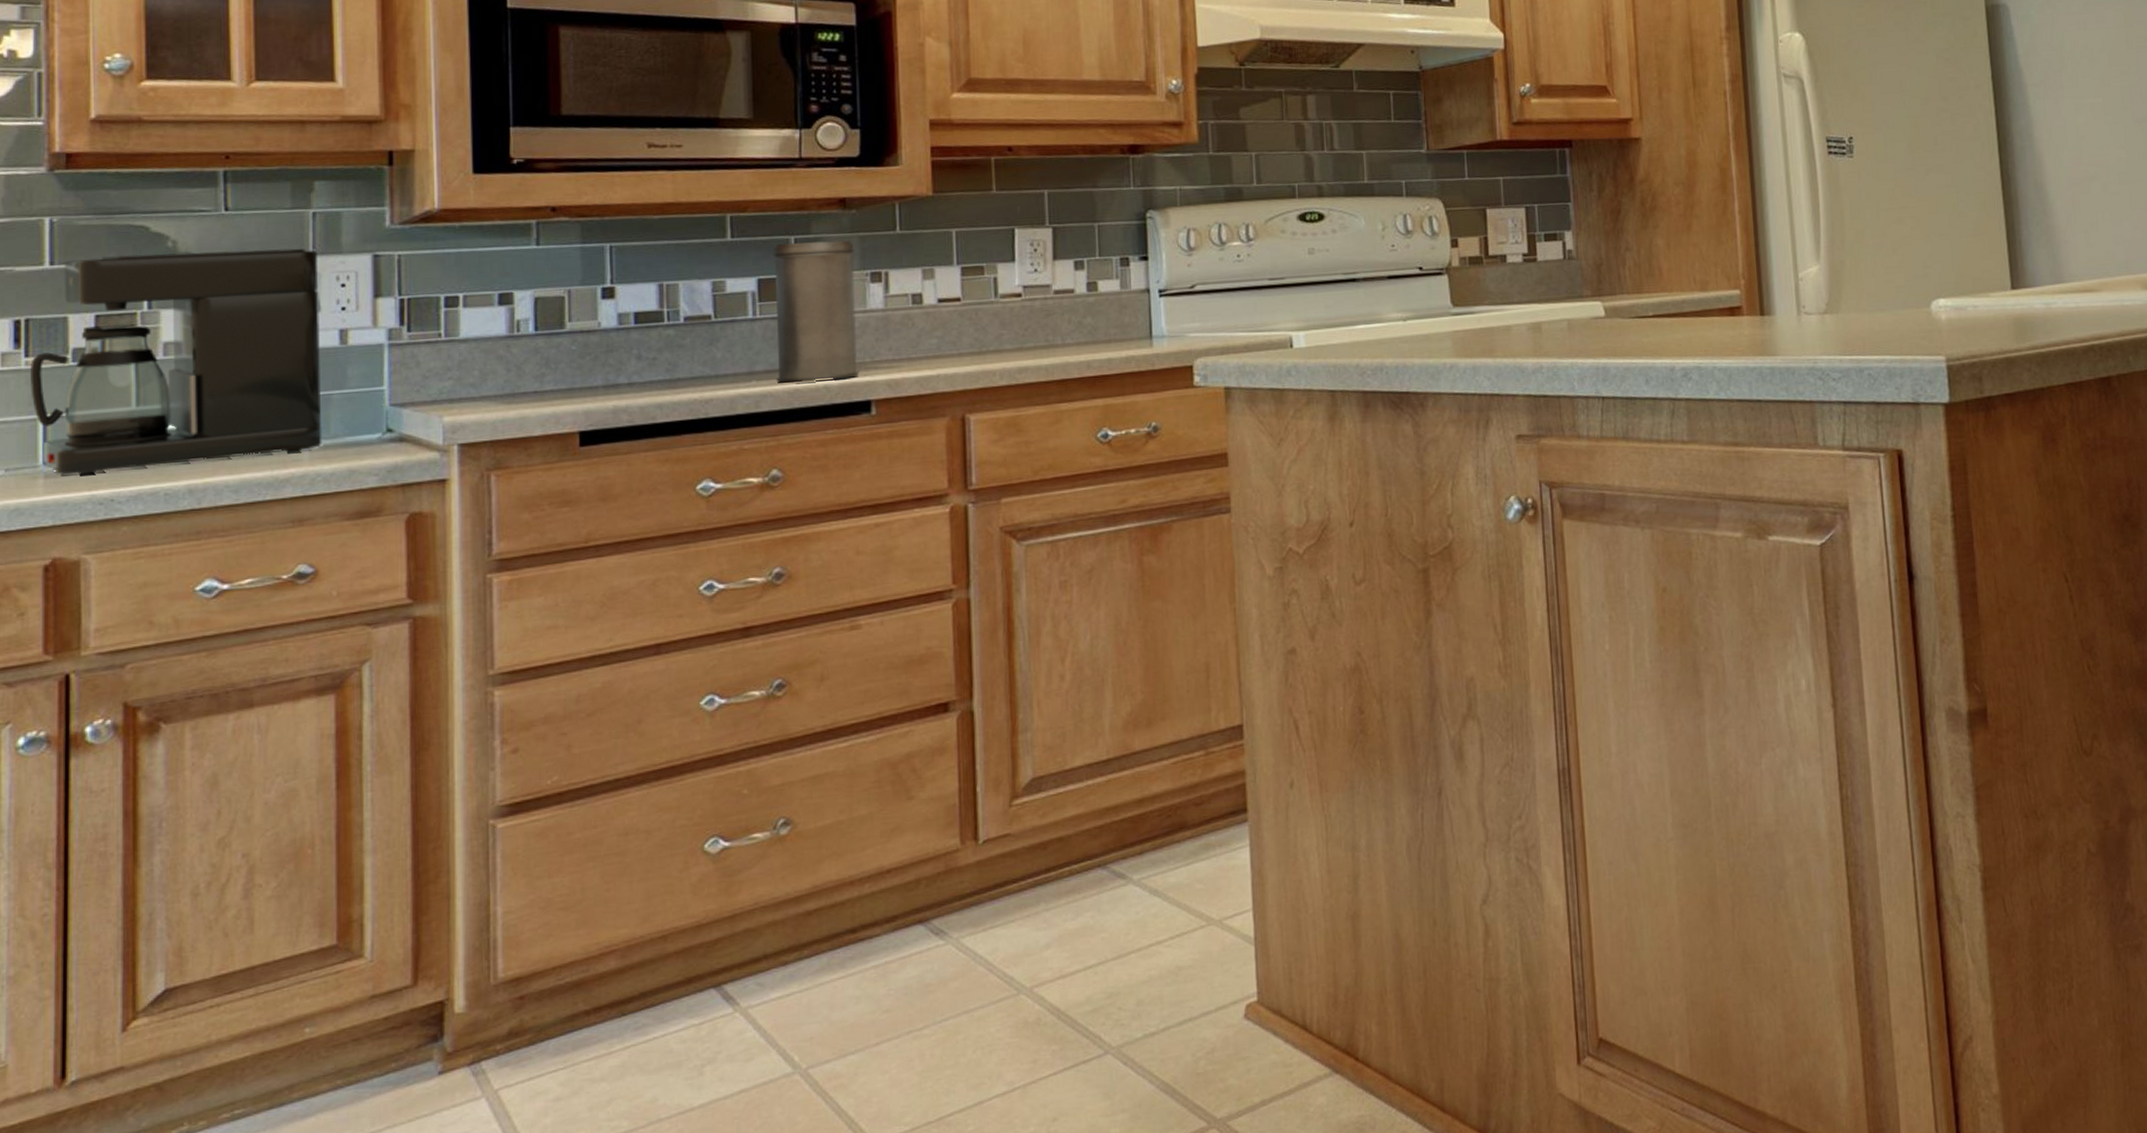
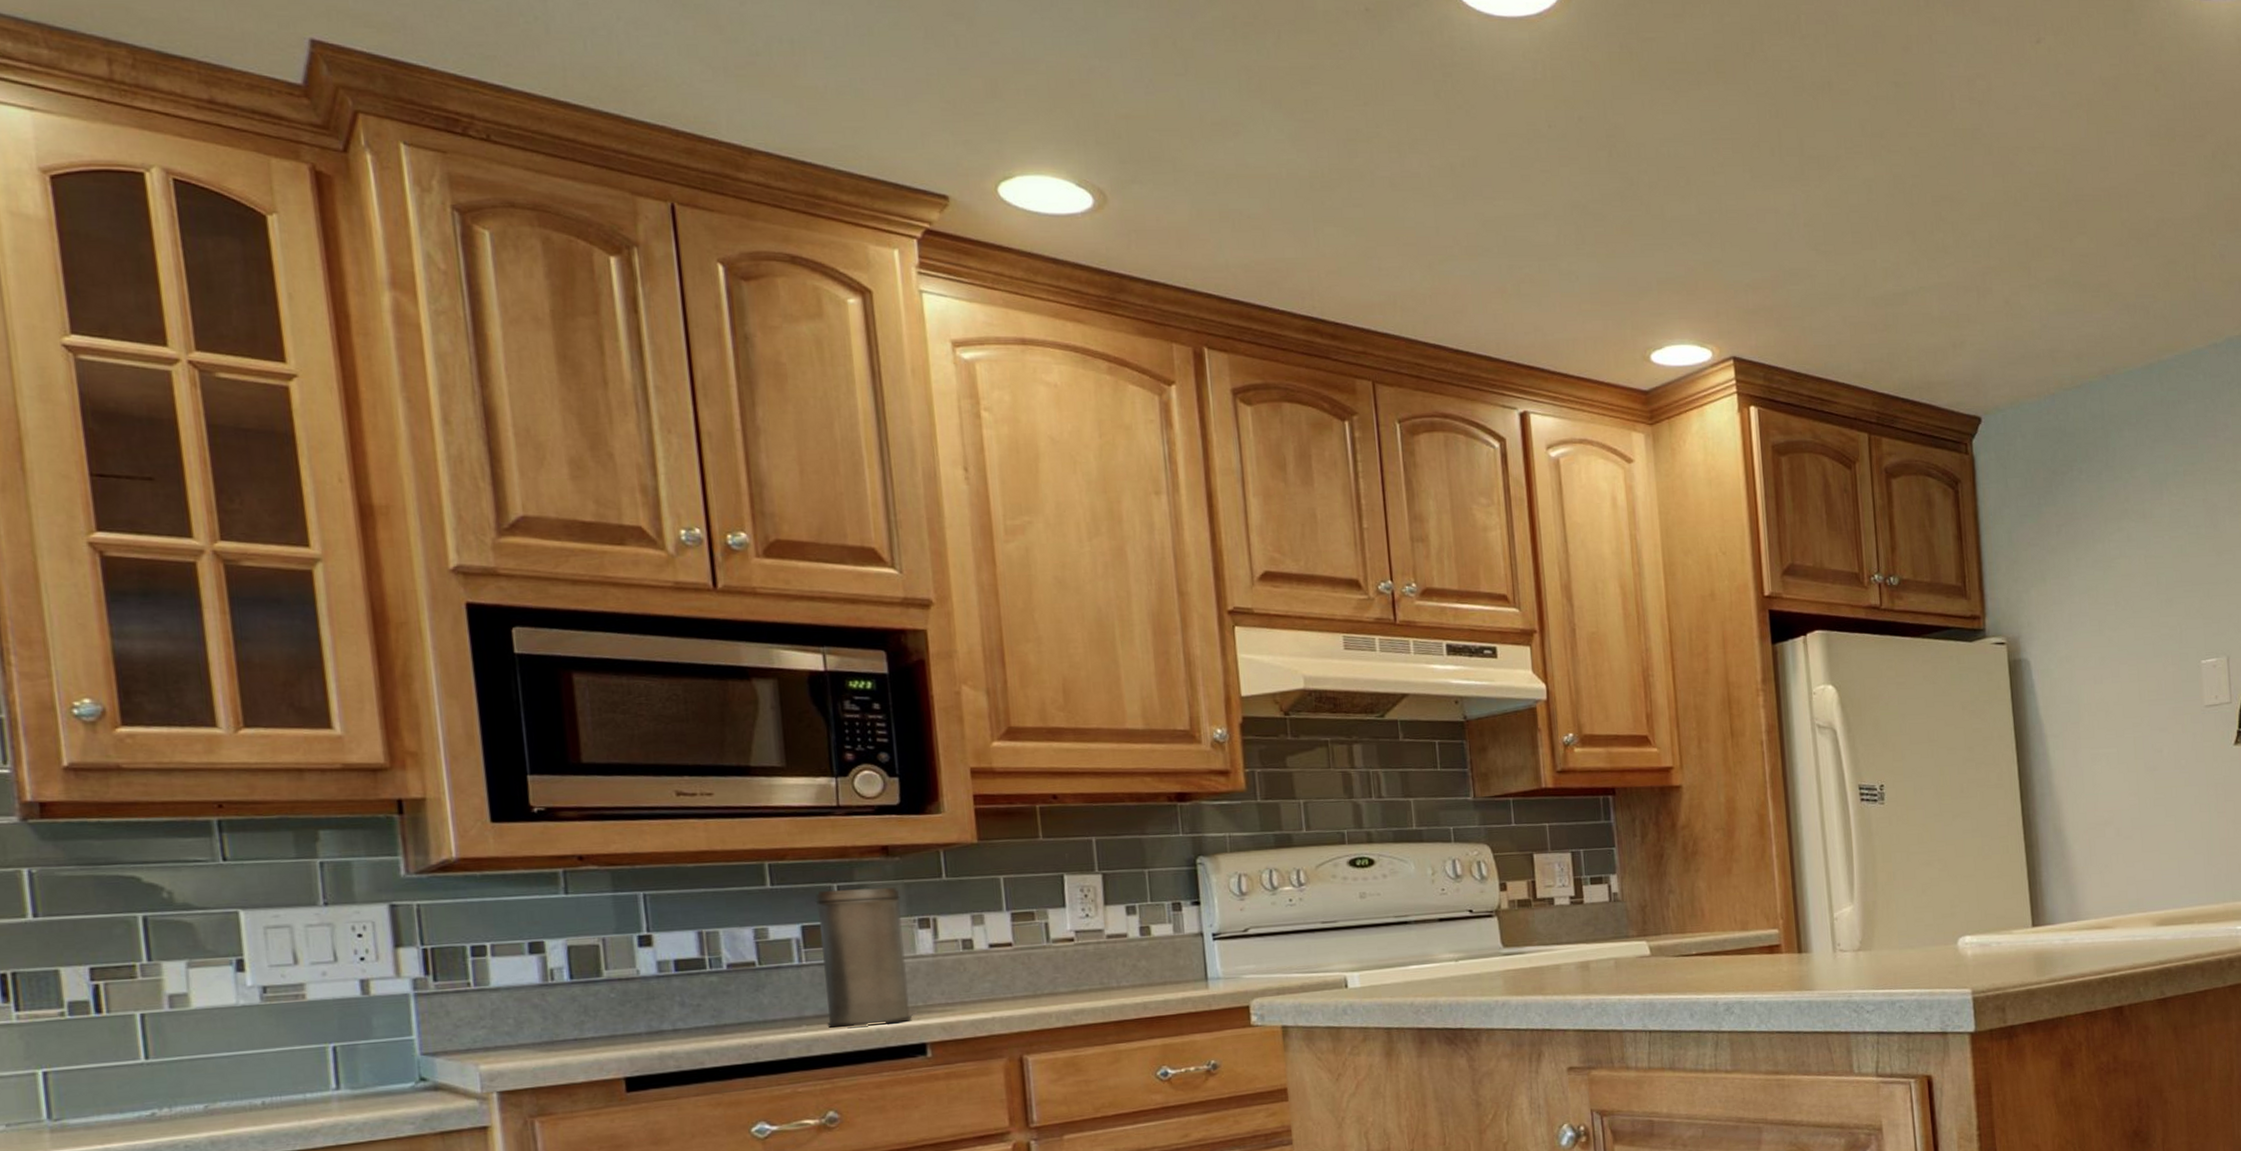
coffee maker: present [30,248,322,475] -> none [22,898,352,1129]

